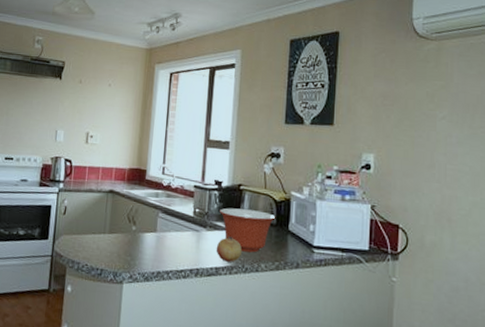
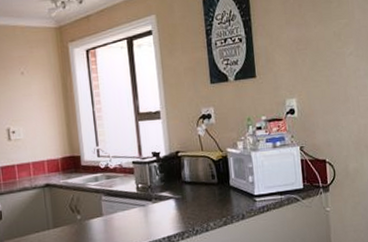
fruit: present [216,236,242,262] -> none [165,203,190,229]
mixing bowl: present [220,208,276,253] -> none [162,173,217,216]

